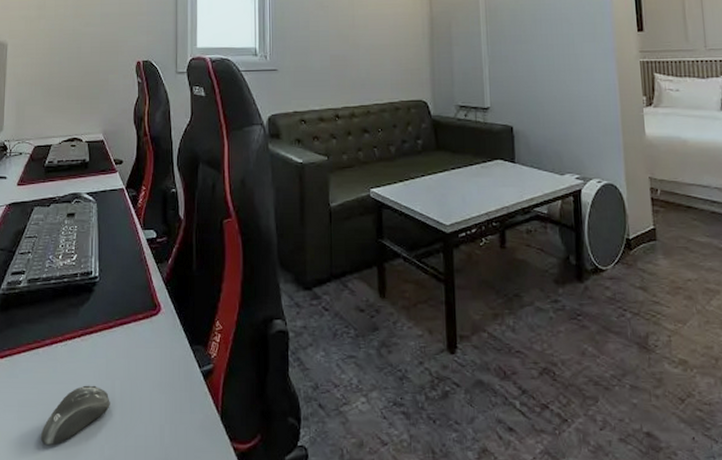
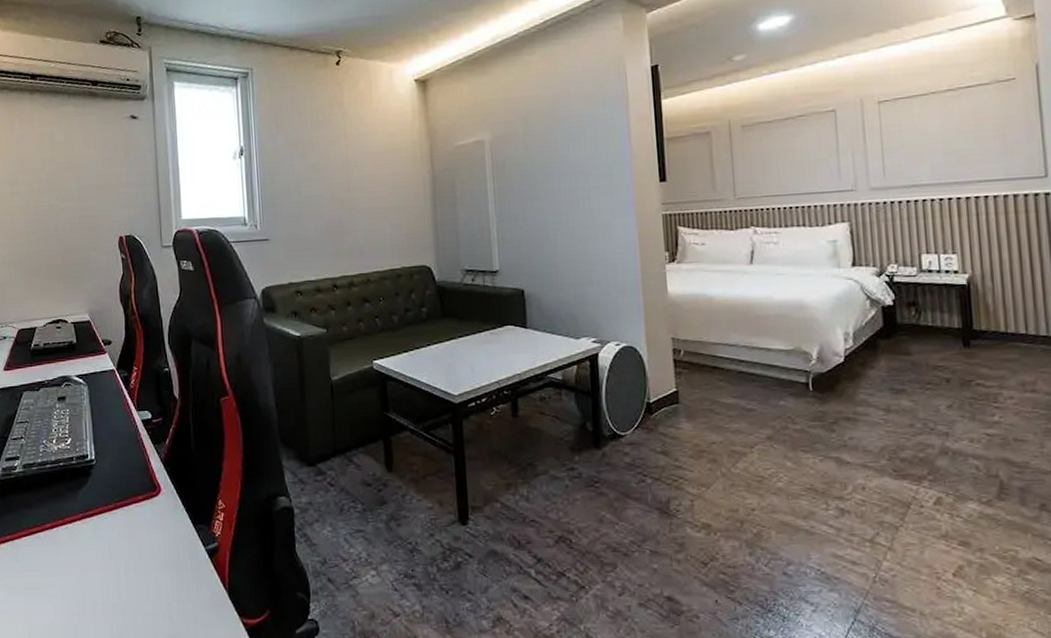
computer mouse: present [40,385,110,446] -> none [48,566,116,626]

